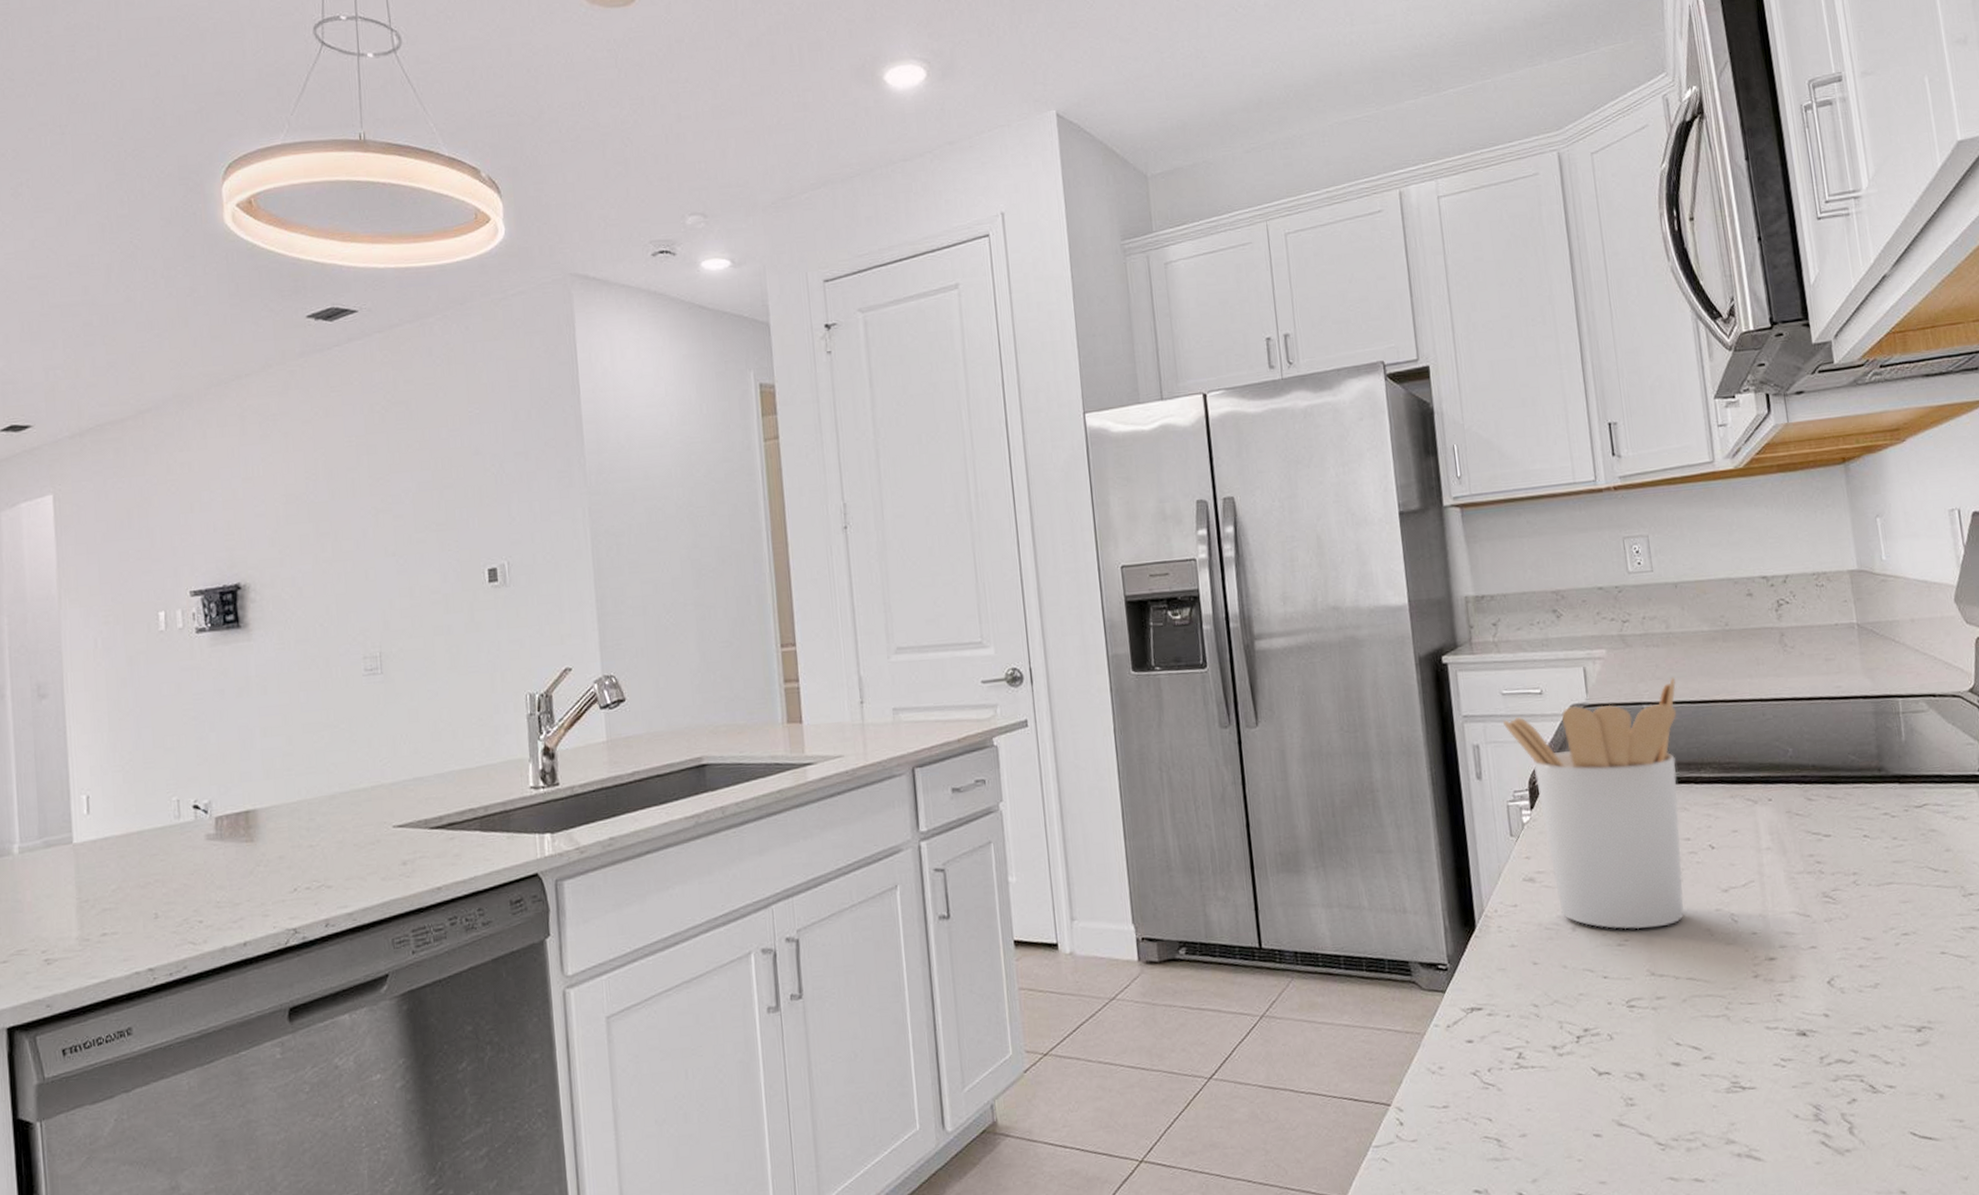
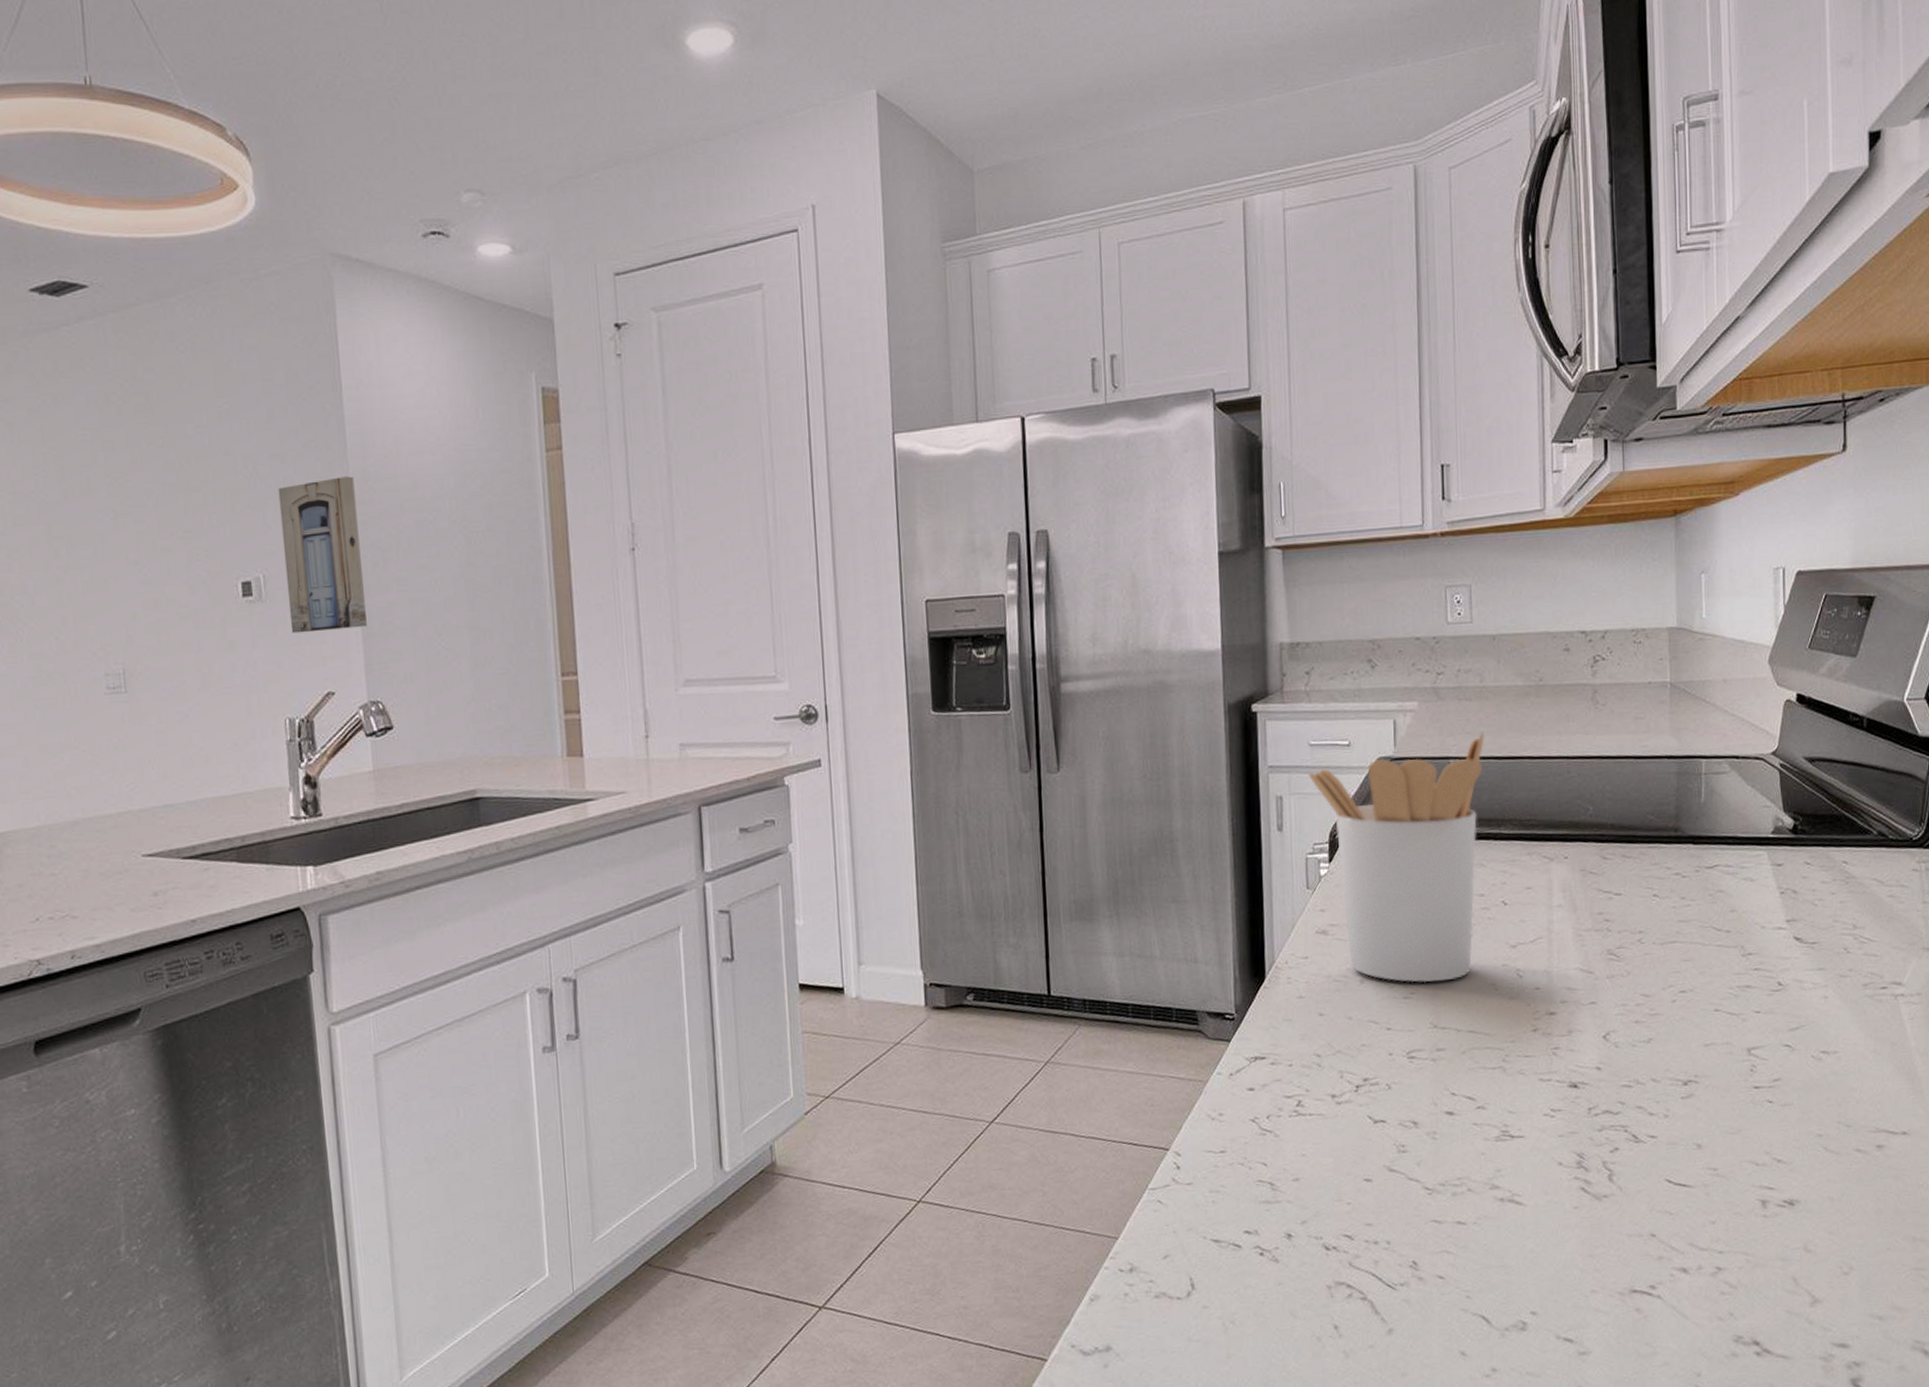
wall art: none [522,469,602,615] -> present [278,476,367,634]

